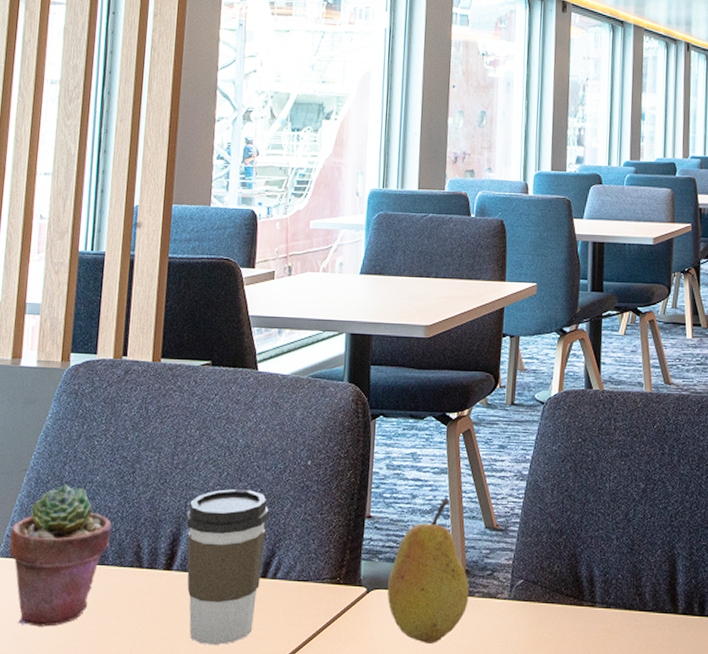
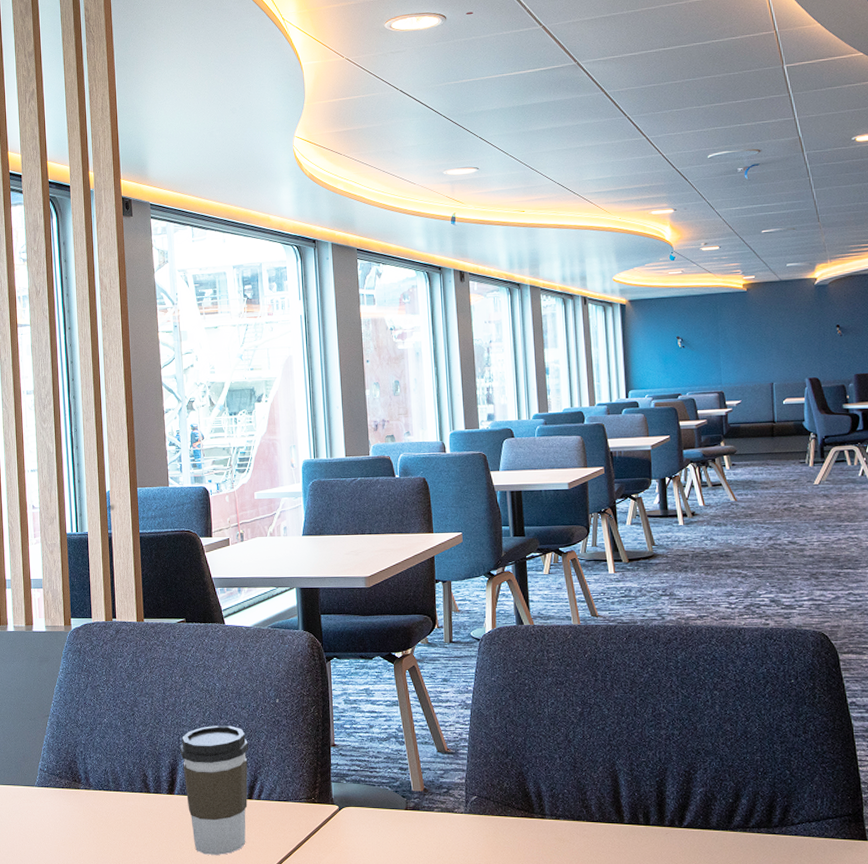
potted succulent: present [9,484,112,627] -> none [43,726,122,842]
fruit: present [387,497,469,644] -> none [356,726,429,852]

